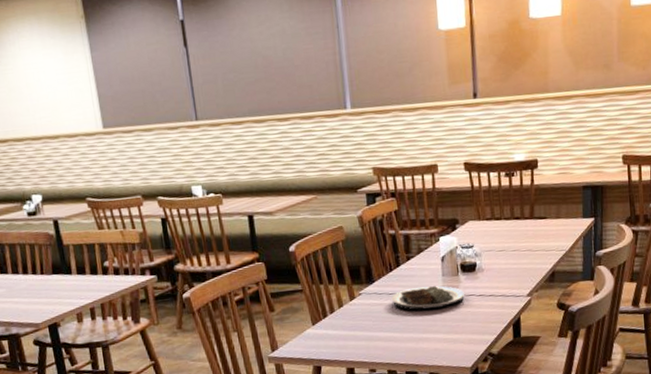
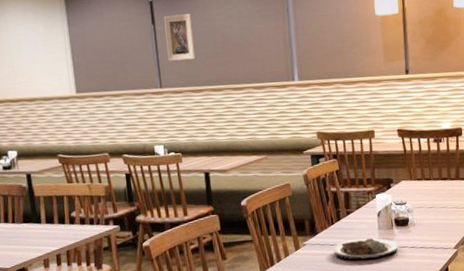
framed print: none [196,33,235,90] -> present [163,13,196,61]

